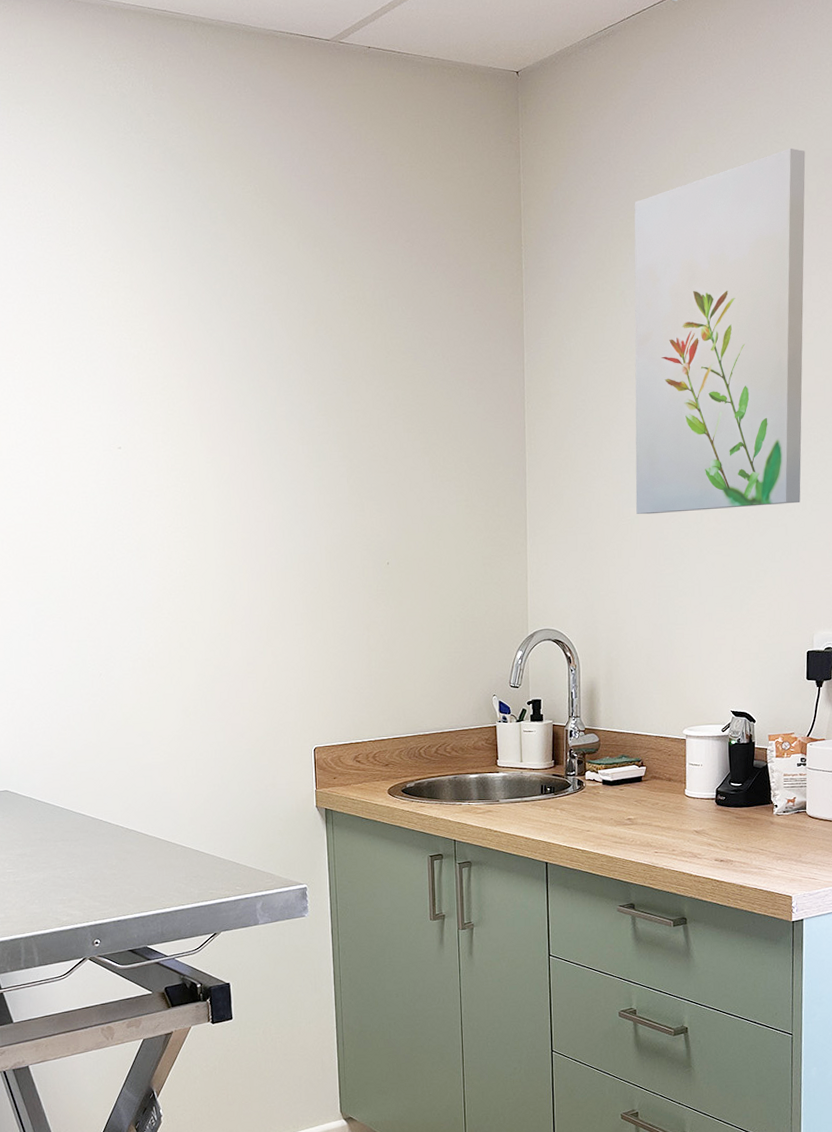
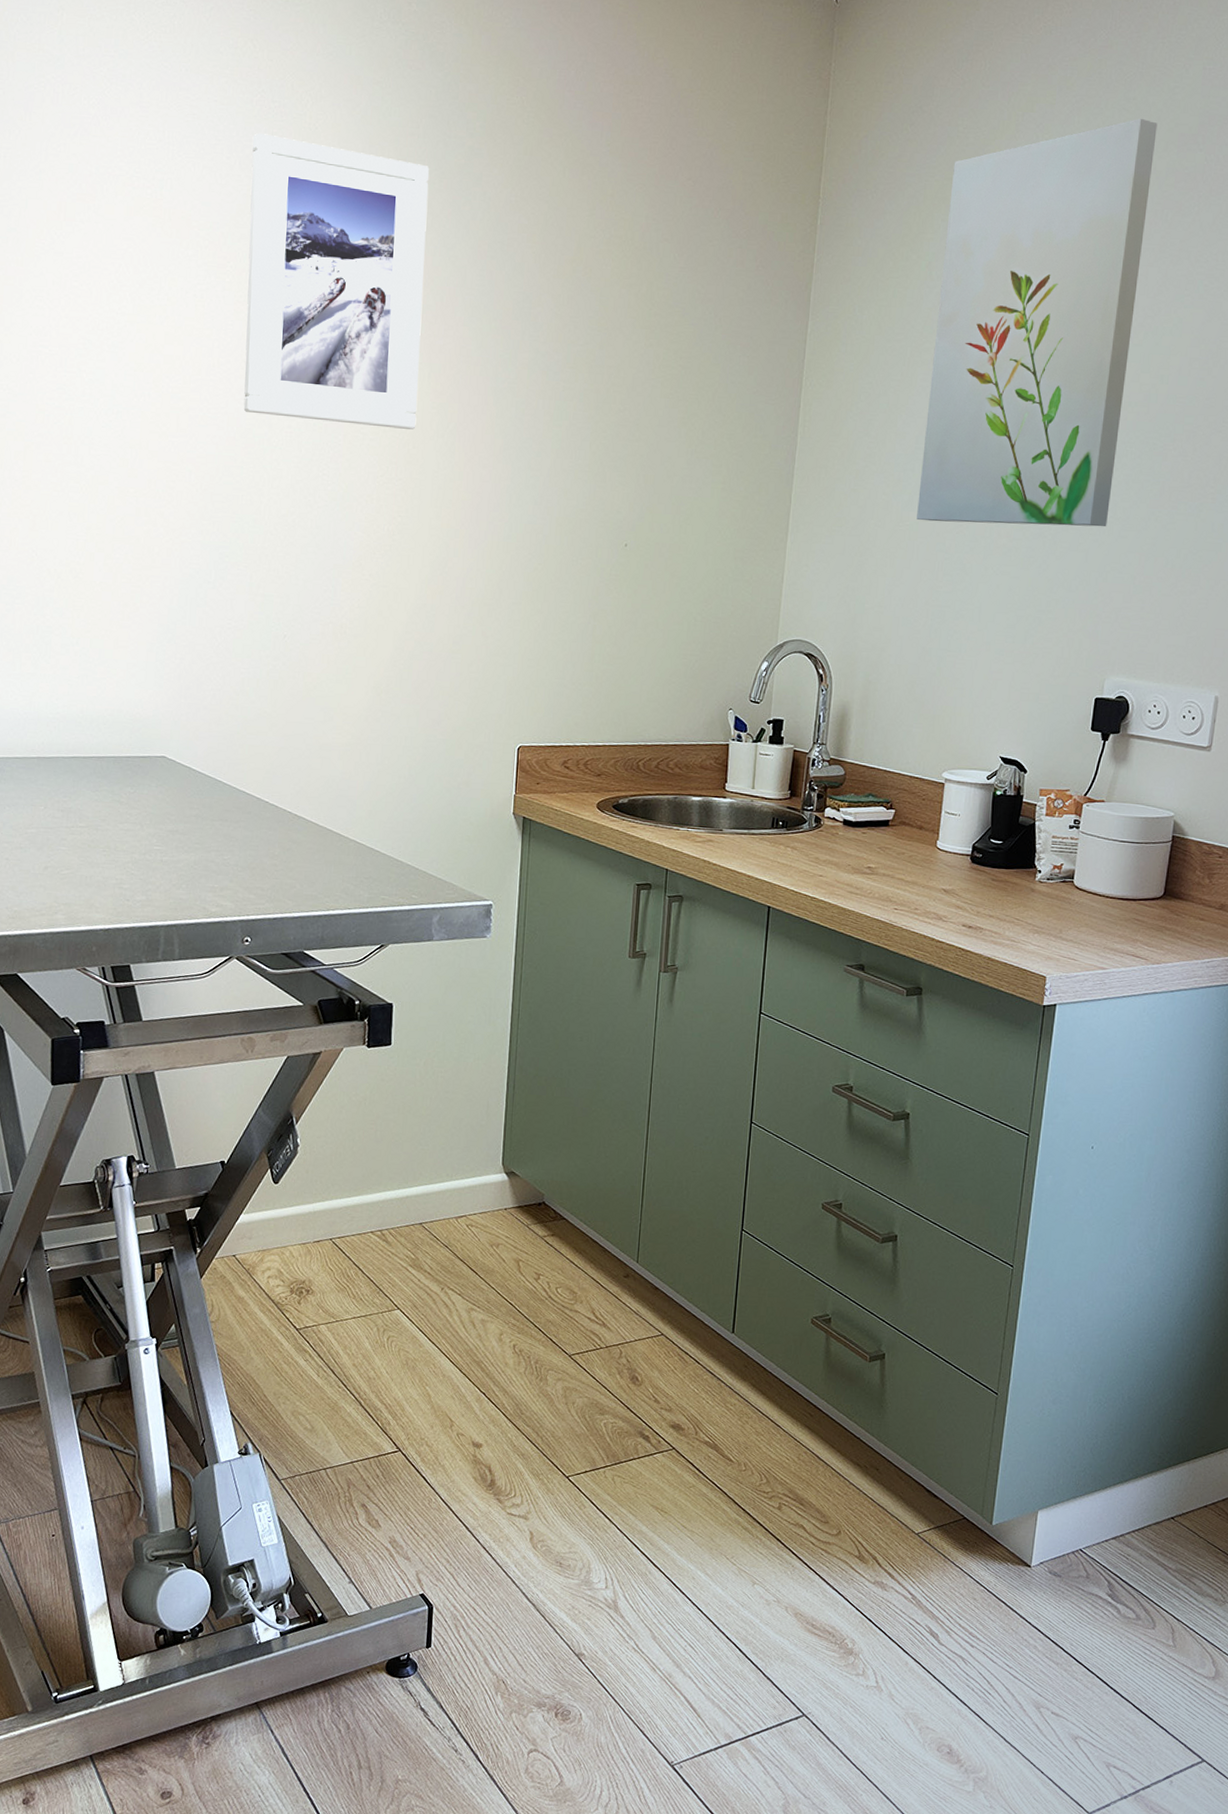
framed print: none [24,240,195,484] -> present [243,133,429,430]

